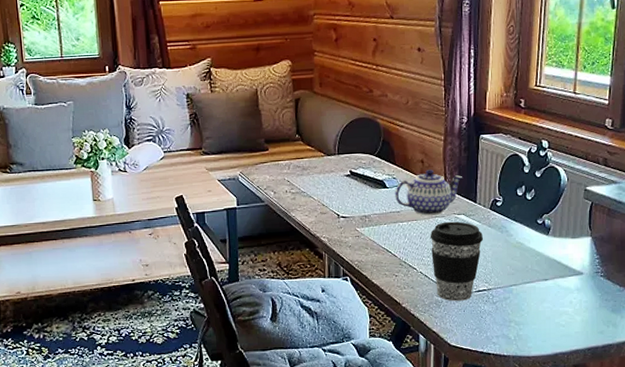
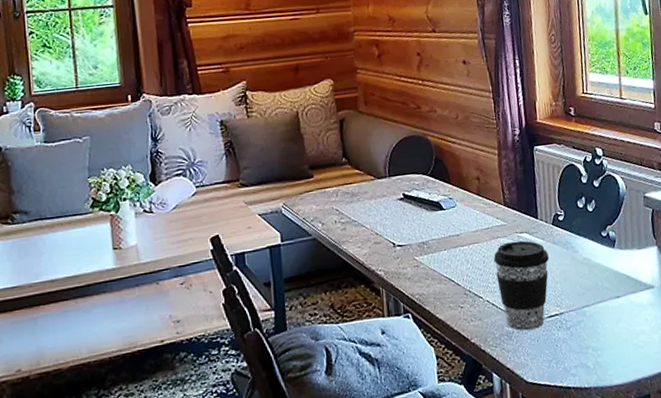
teapot: present [395,169,463,216] -> none [452,186,522,237]

